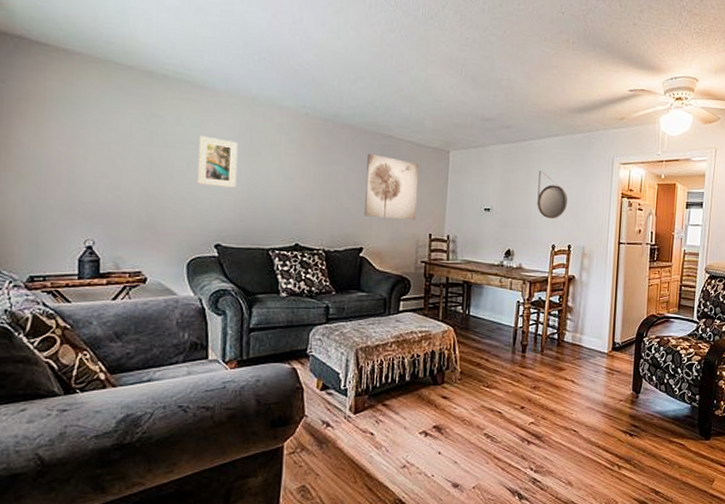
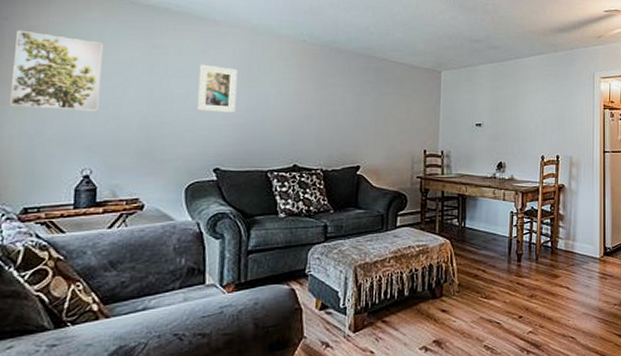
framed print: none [11,93,102,181] -> present [10,30,103,111]
wall art: present [364,154,420,221] -> none [361,76,413,138]
home mirror: present [537,170,568,219] -> none [525,86,554,132]

